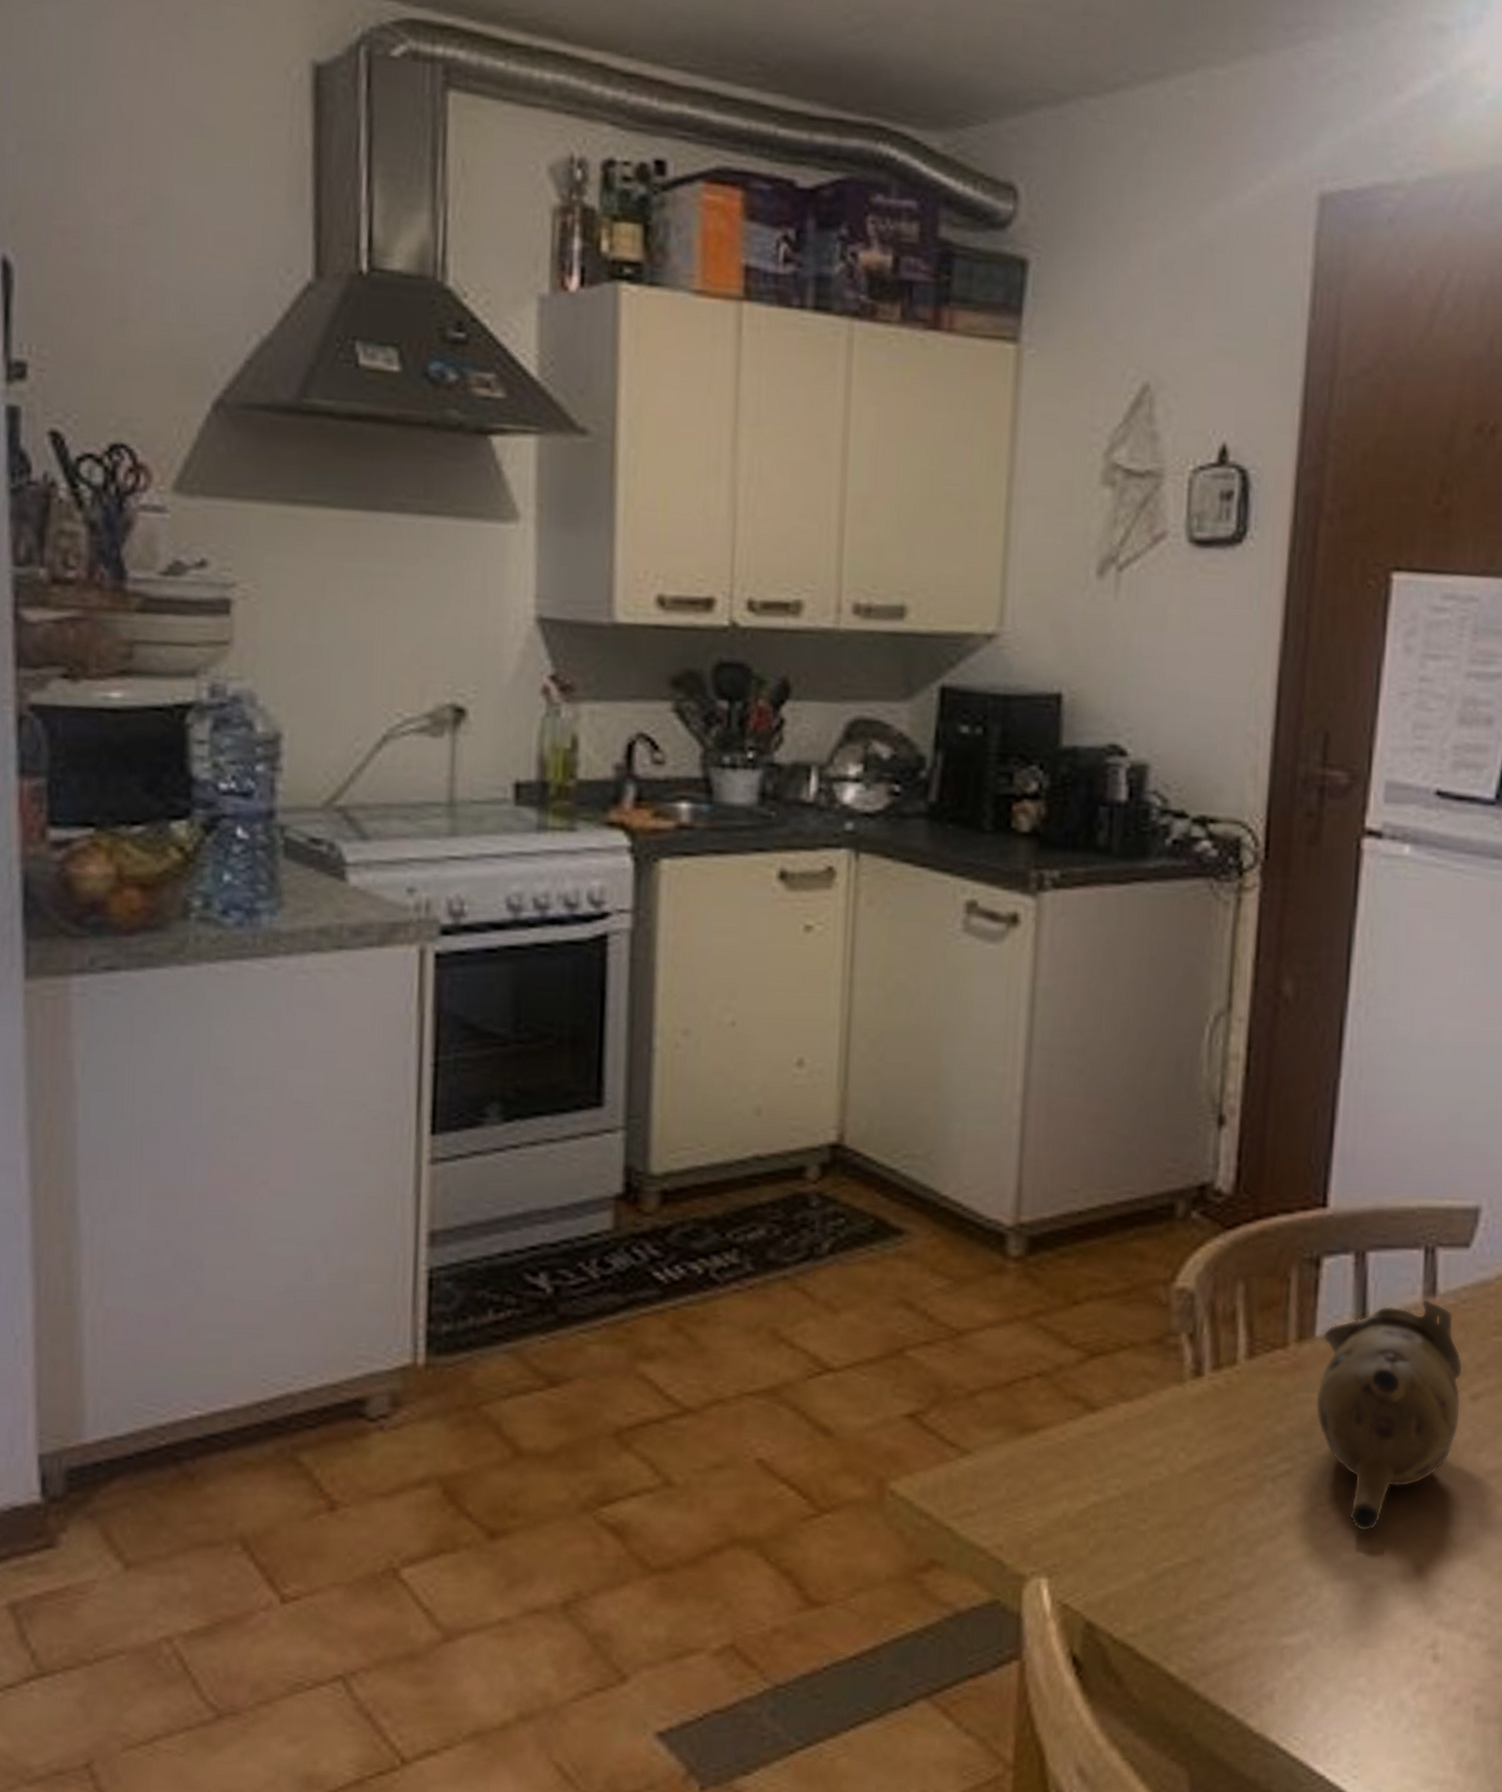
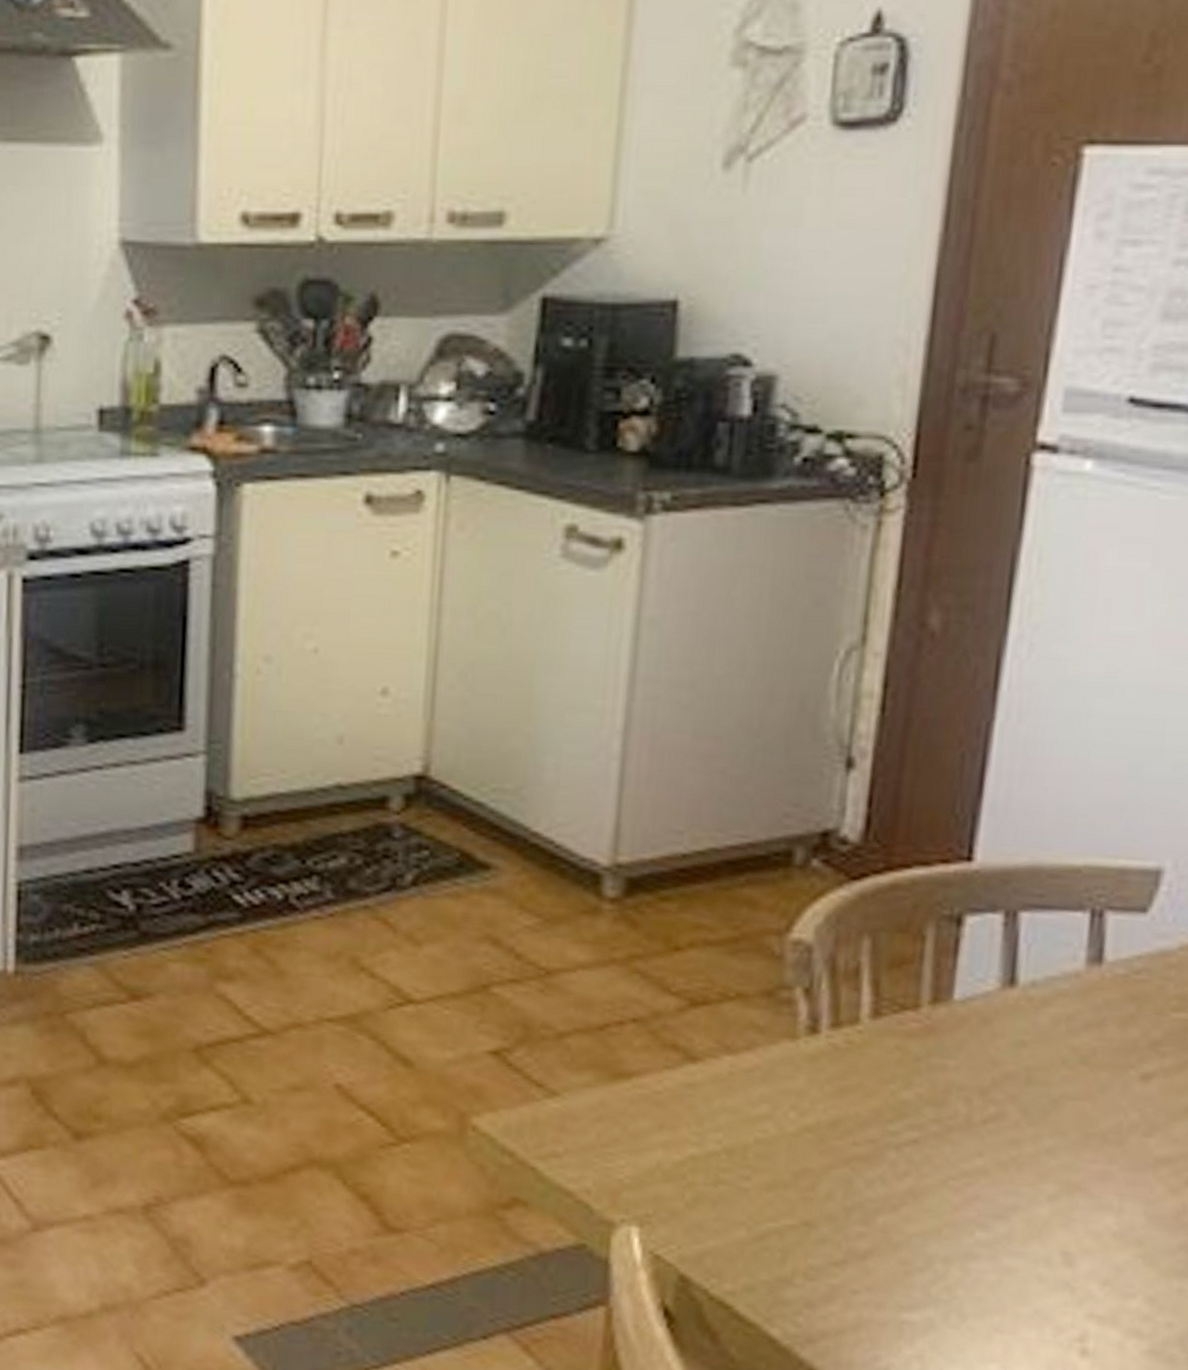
teapot: present [1315,1300,1463,1532] -> none [950,967,1133,1212]

